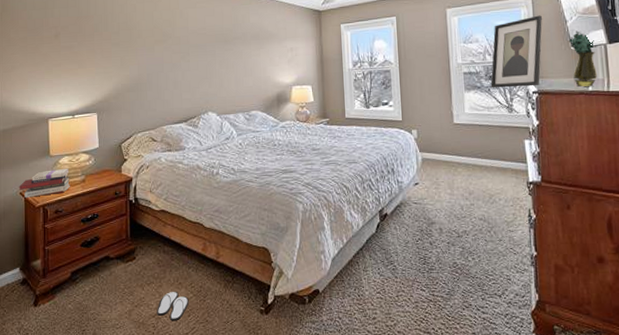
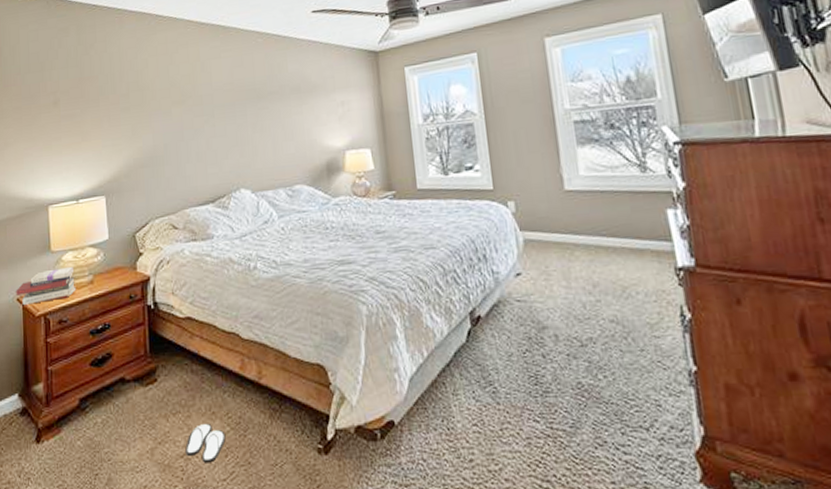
picture frame: present [490,15,543,89] -> none [612,38,683,141]
vase: present [569,31,597,87] -> none [720,55,766,132]

